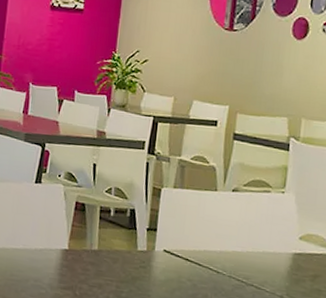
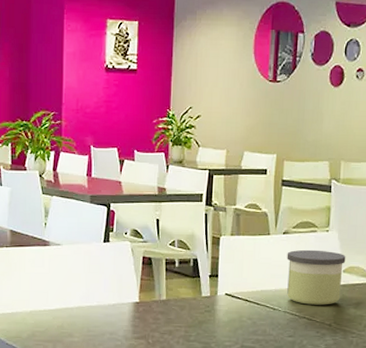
candle: none [233,210,303,274] -> present [287,249,346,305]

